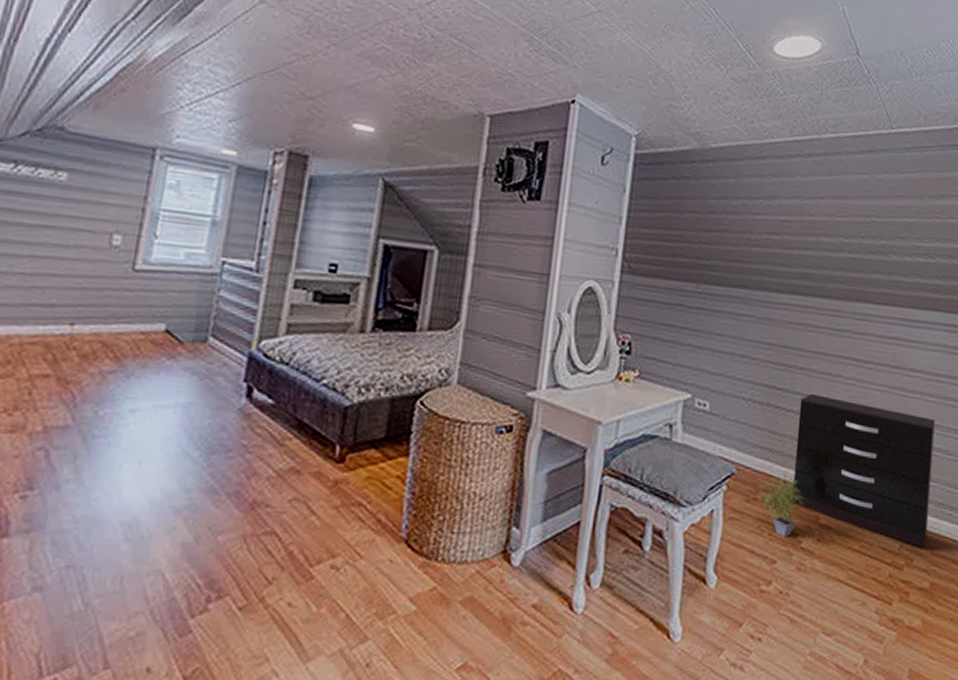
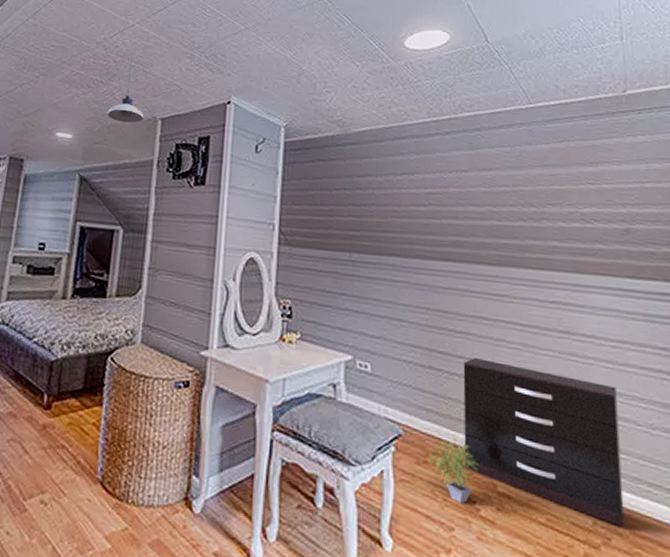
pendant light: none [420,36,469,119] -> present [106,60,144,123]

